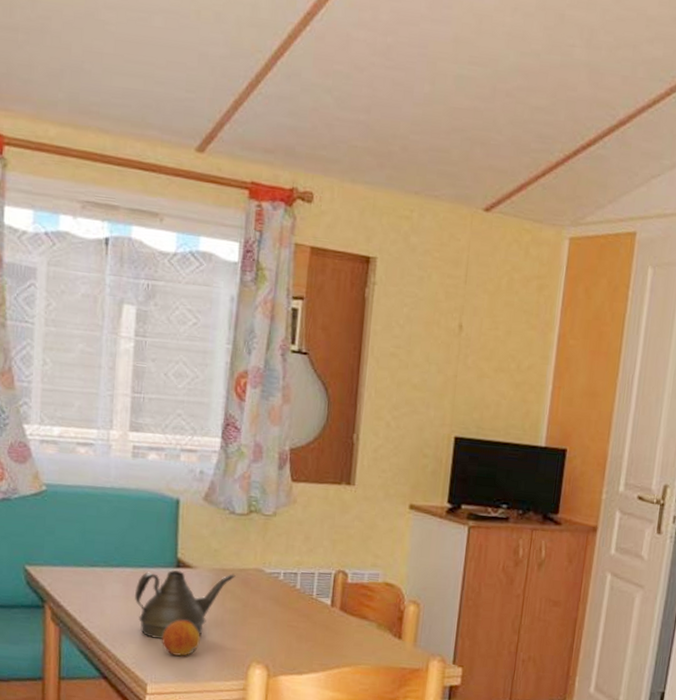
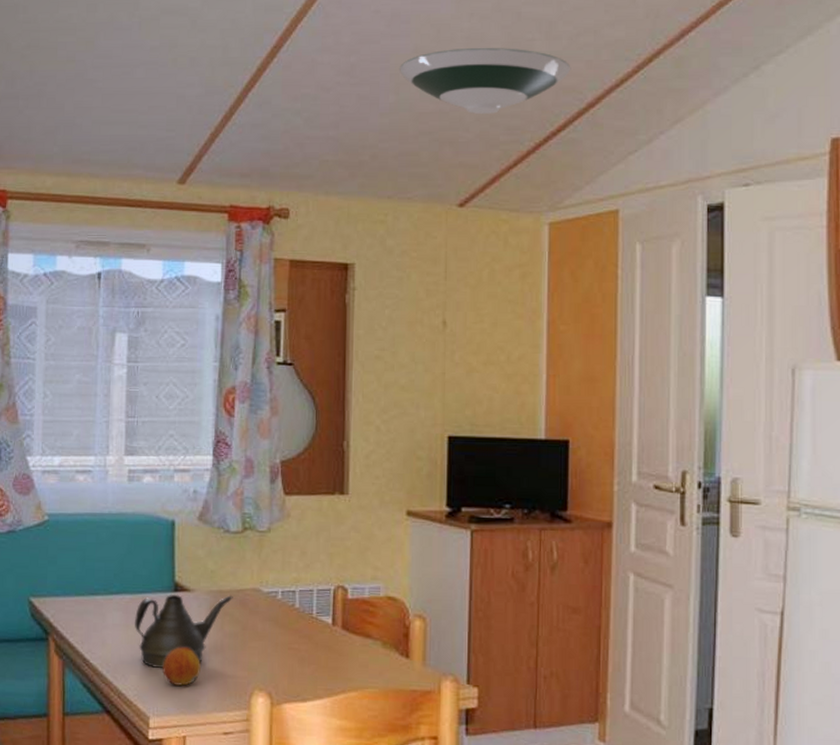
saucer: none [437,43,608,119] -> present [400,47,571,115]

